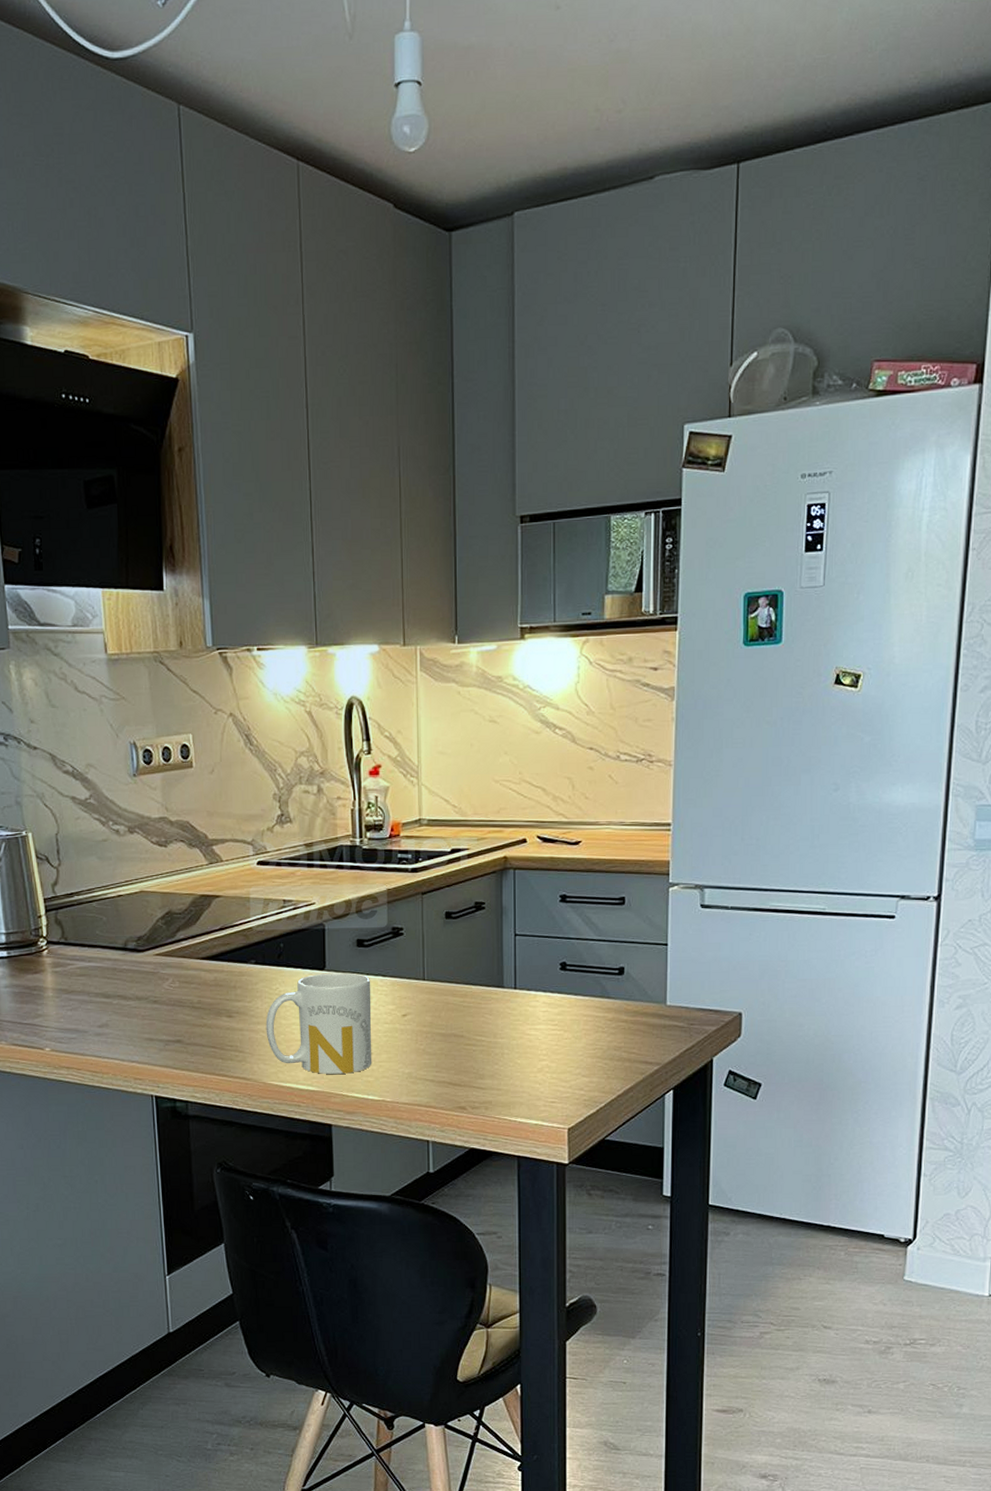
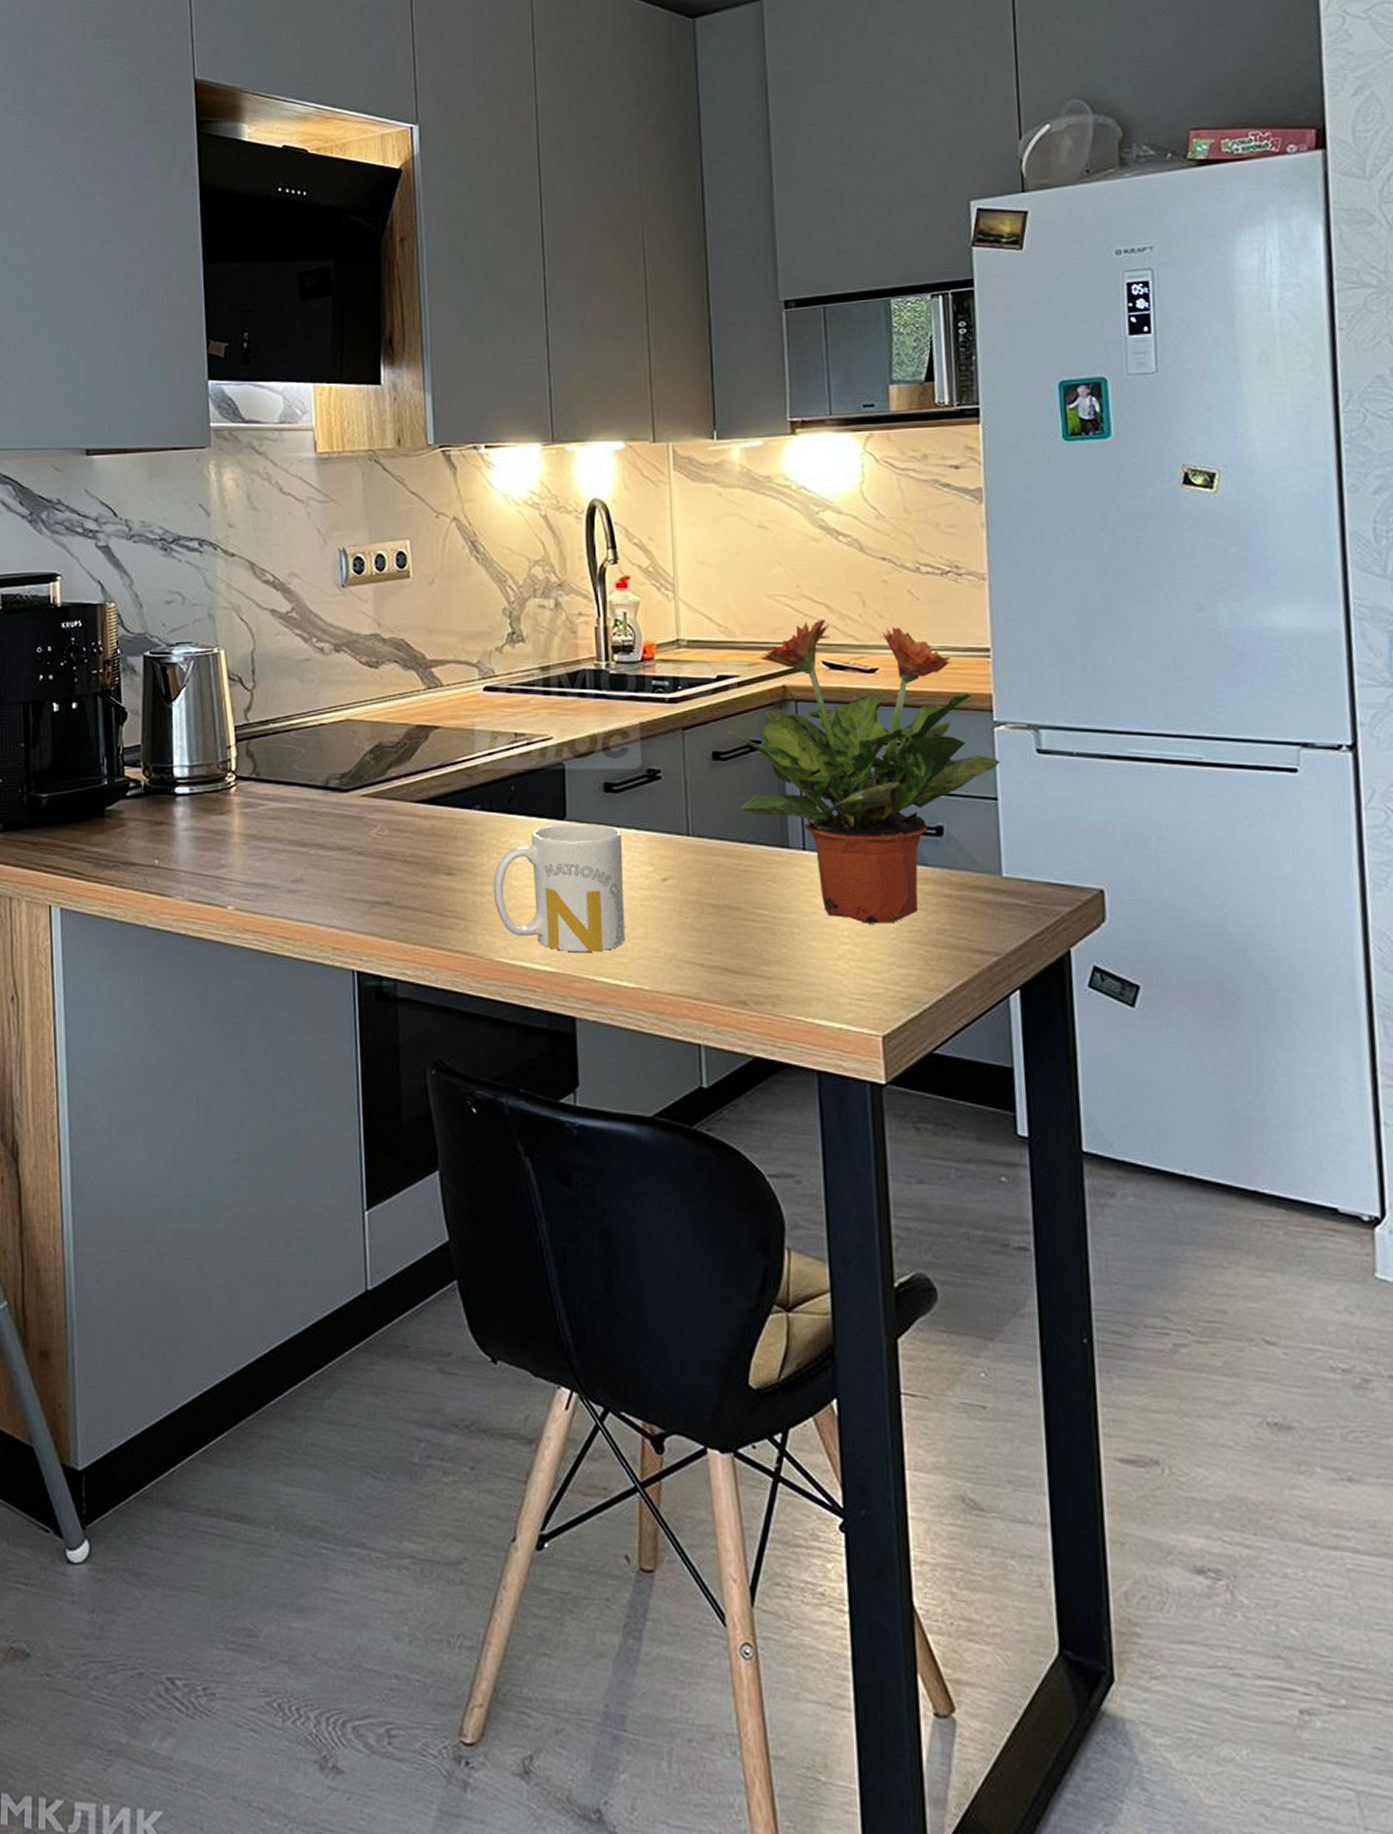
potted plant: none [457,801,673,1044] -> present [726,620,1001,924]

